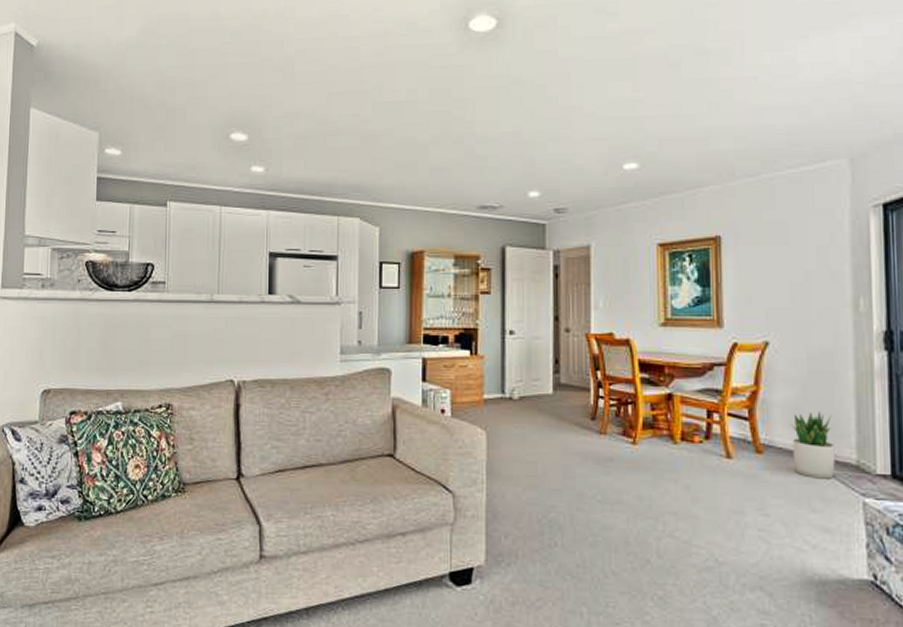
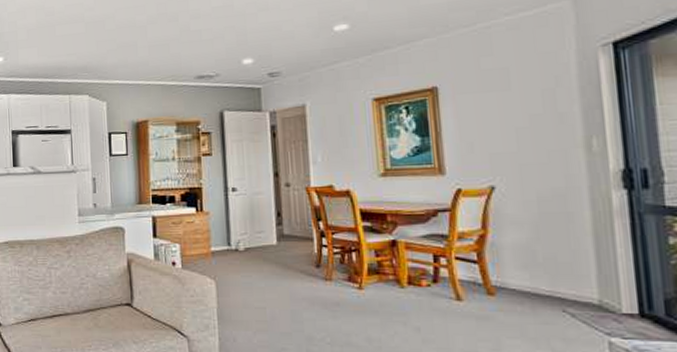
planter: present [792,412,836,479] -> none [525,253,576,319]

